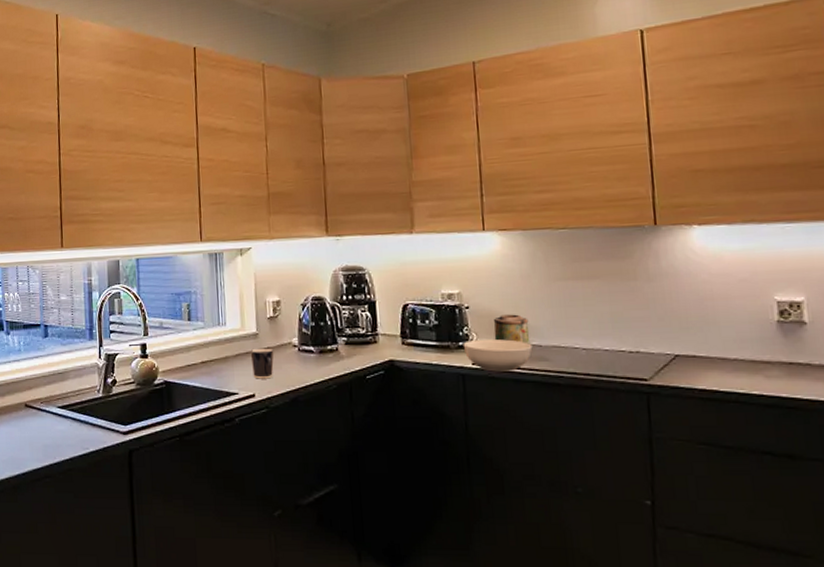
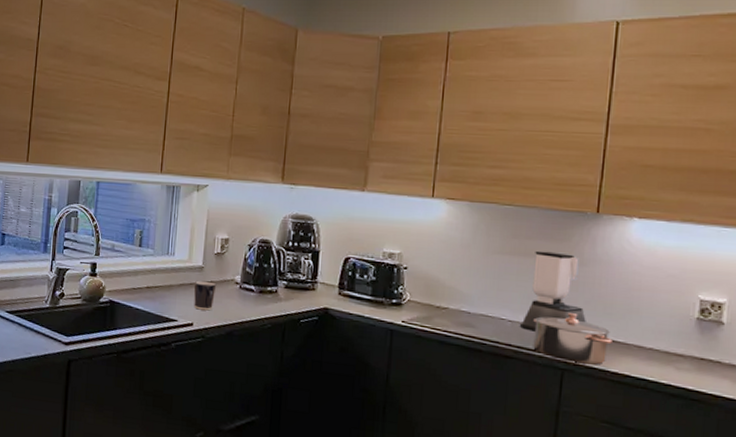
bowl: present [463,339,533,372] -> none [396,299,462,333]
canister: present [494,314,531,344] -> none [427,279,462,310]
blender: none [596,271,663,357] -> present [520,250,586,331]
cooking pot: none [608,331,694,385] -> present [533,312,613,365]

